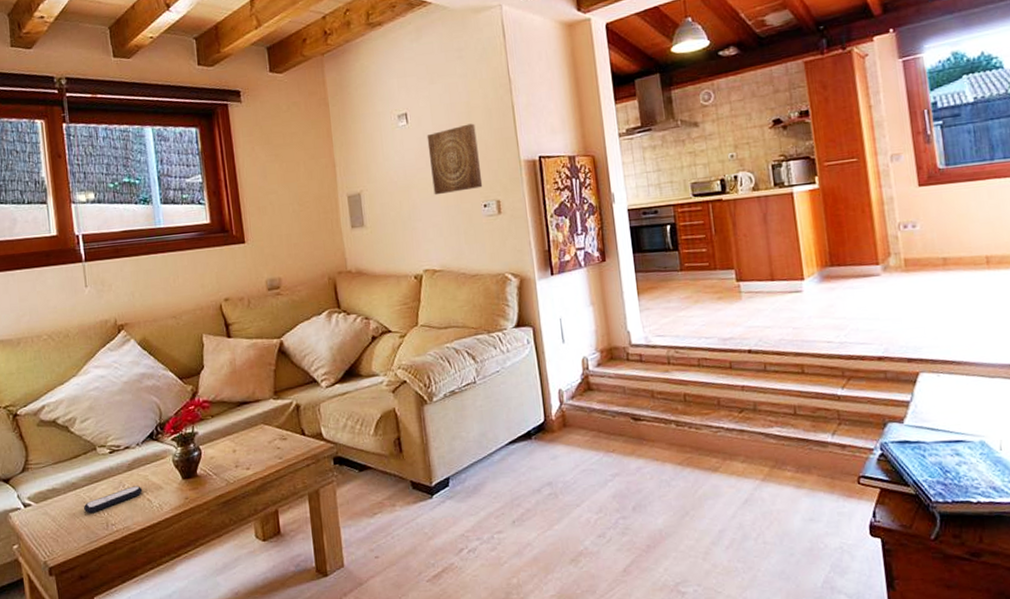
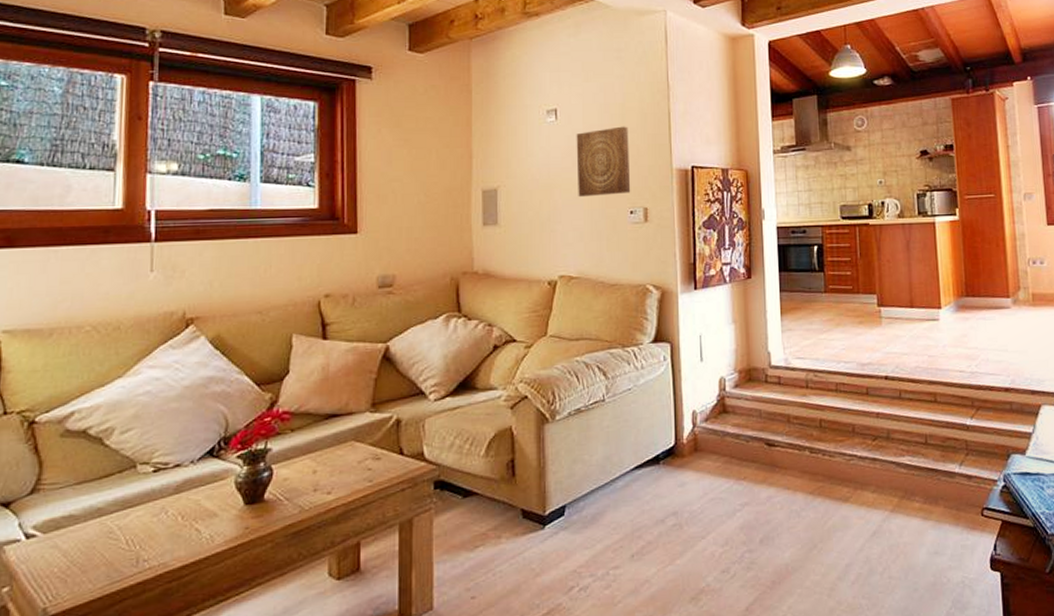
remote control: present [84,486,143,514] -> none [109,512,191,547]

